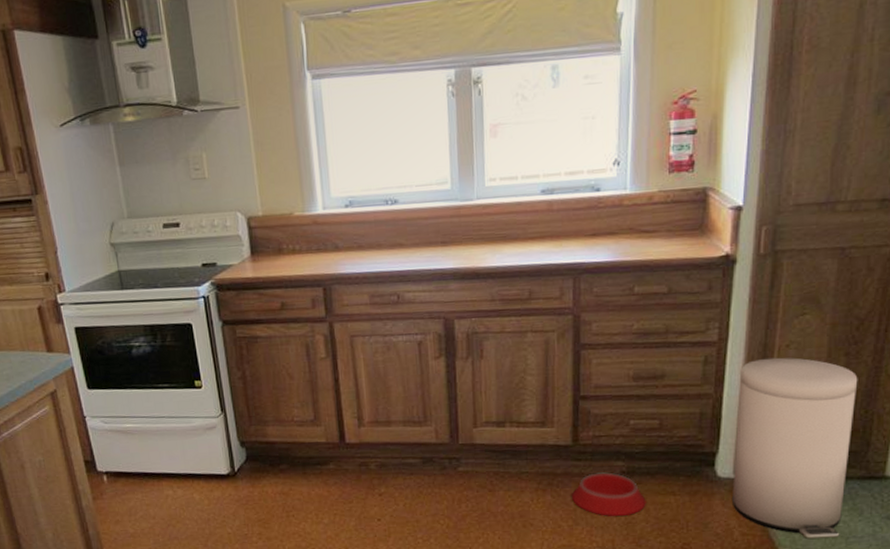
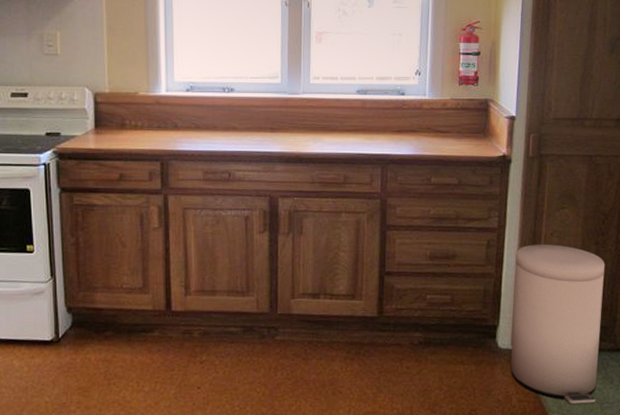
pet bowl: present [571,472,646,517] -> none [375,343,440,384]

